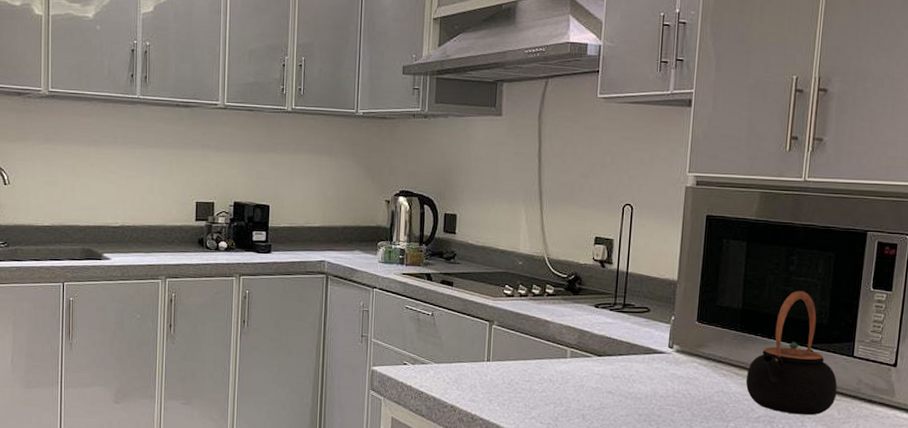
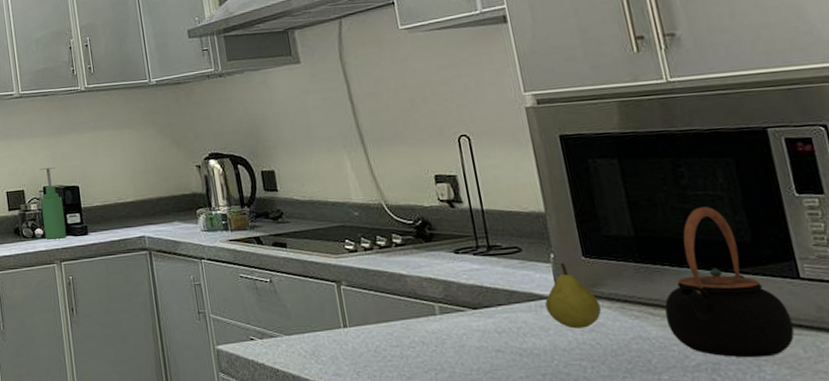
soap dispenser: none [229,182,251,254] -> present [39,166,66,240]
fruit: none [656,324,700,380] -> present [545,262,601,329]

